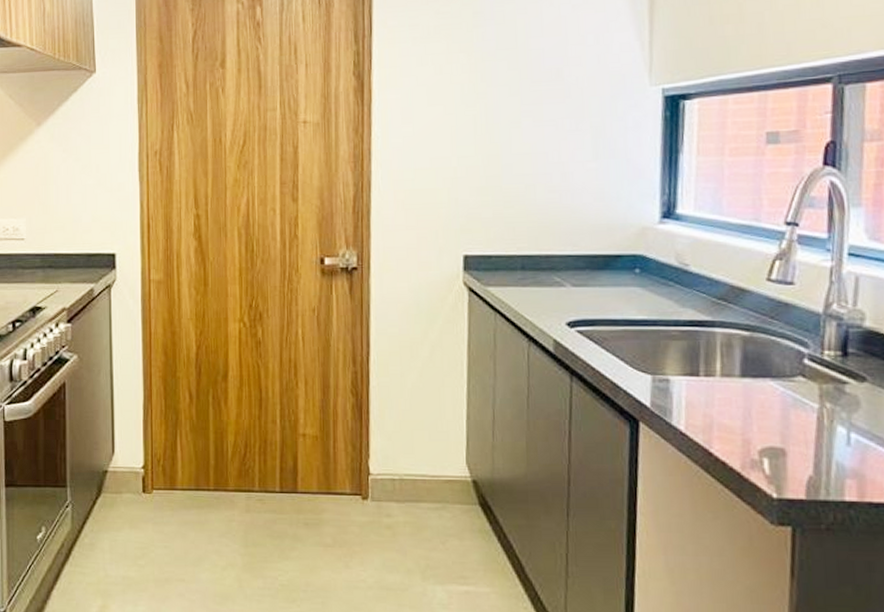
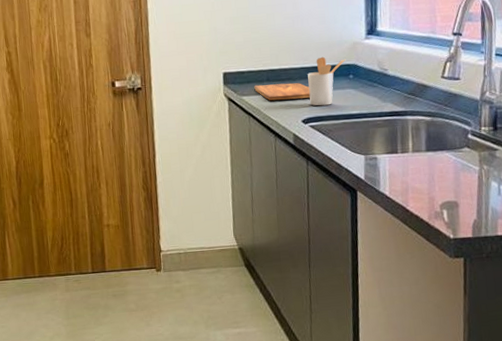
cutting board: none [504,273,580,295] -> present [254,83,311,101]
utensil holder: none [577,243,631,306] -> present [307,56,346,106]

